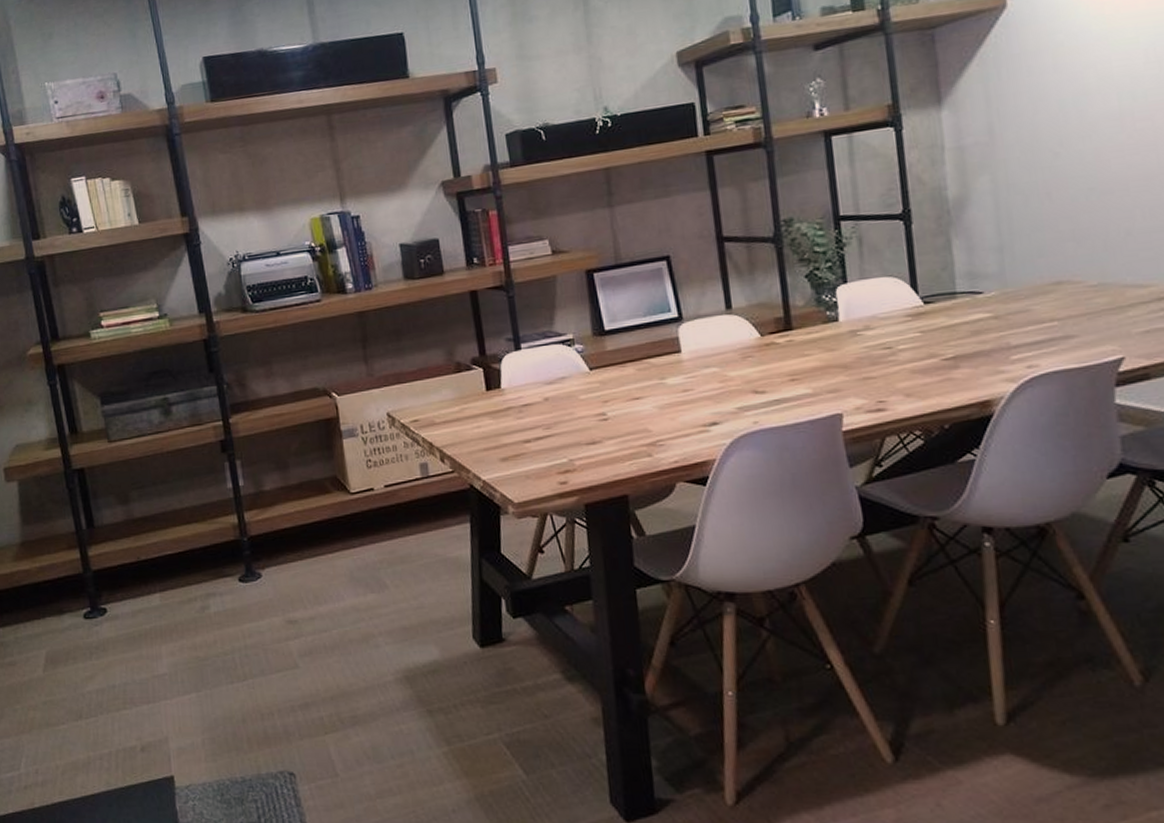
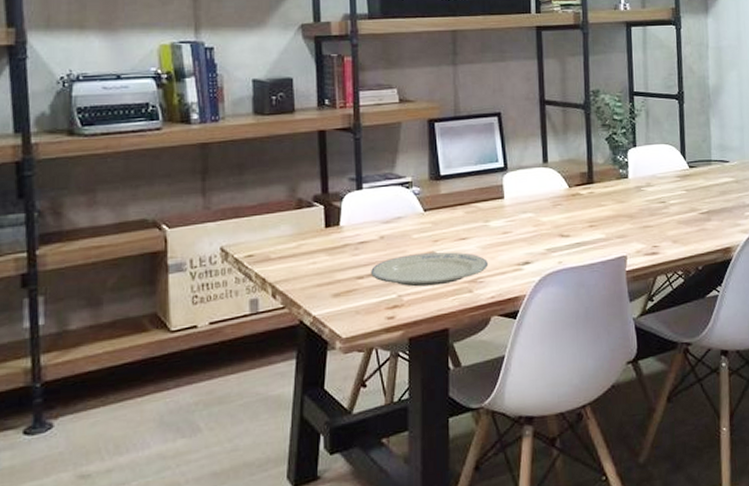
plate: none [538,413,668,451] -> present [371,252,488,287]

